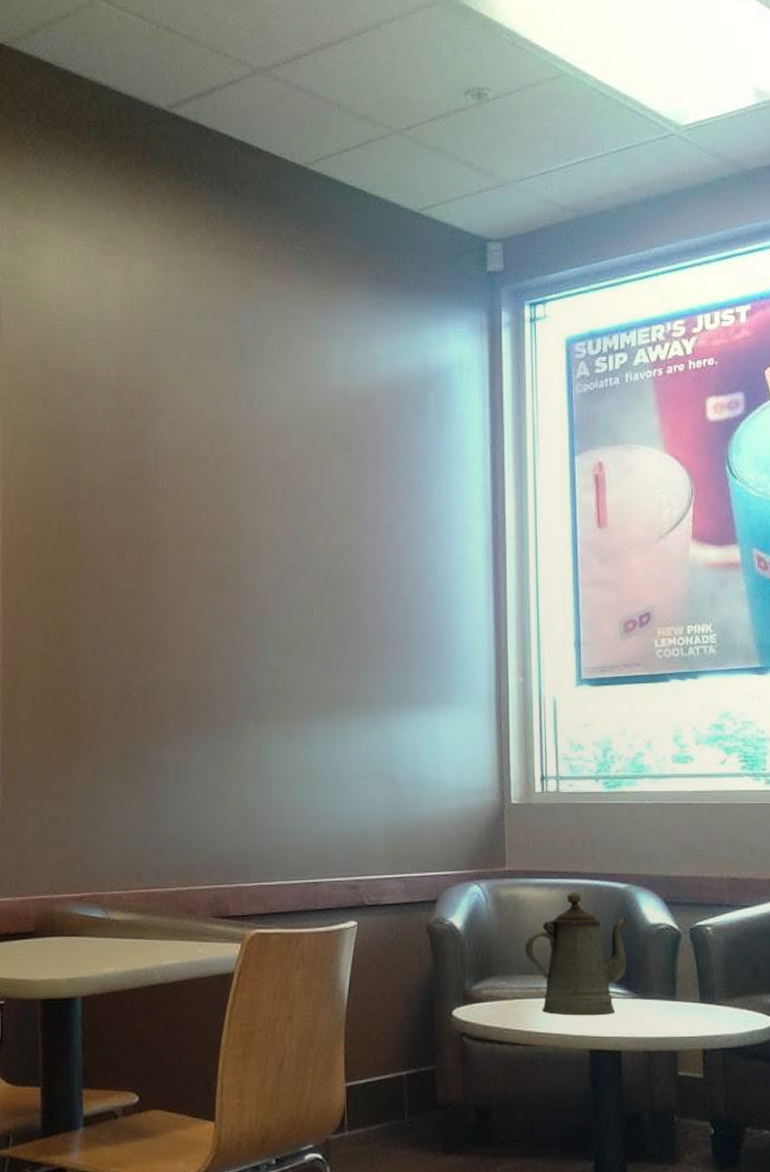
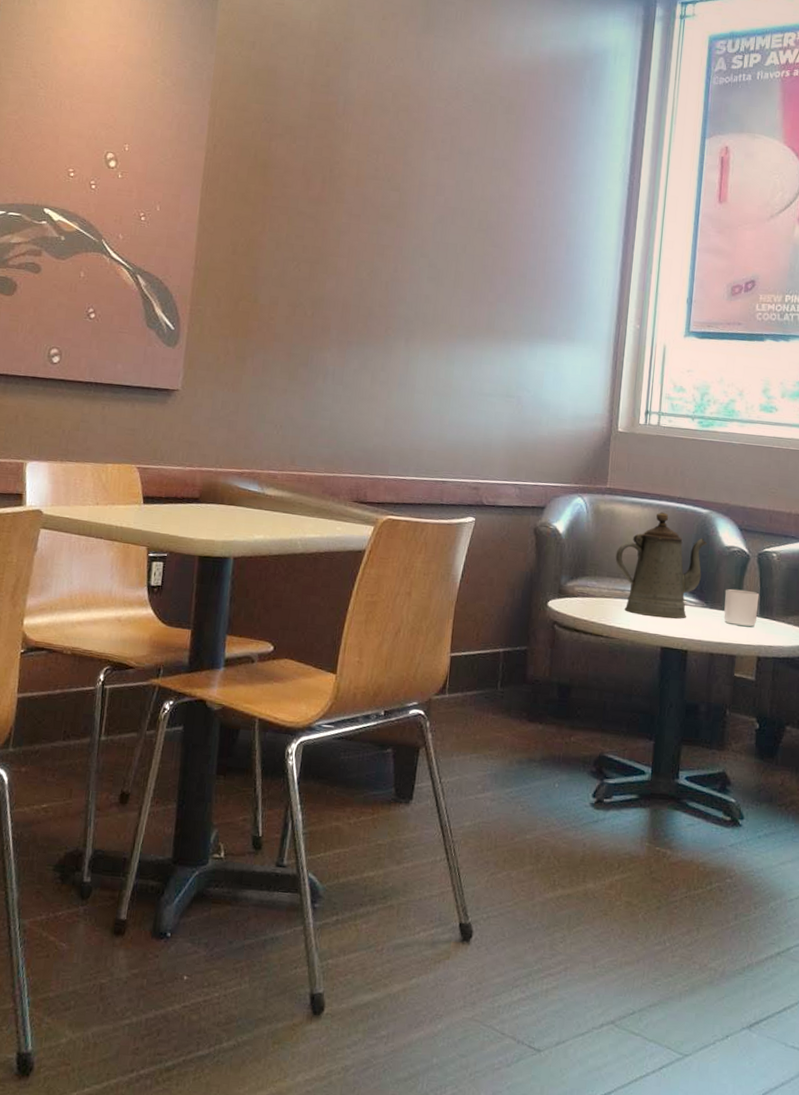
mug: none [656,973,698,1016] -> present [723,589,760,628]

